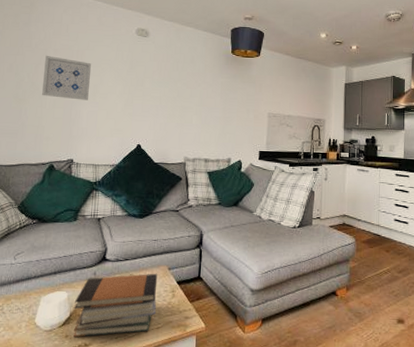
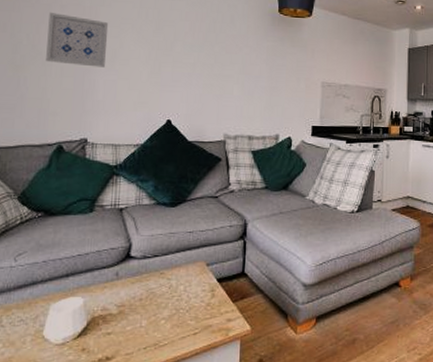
book stack: present [72,273,158,338] -> none [91,270,194,351]

